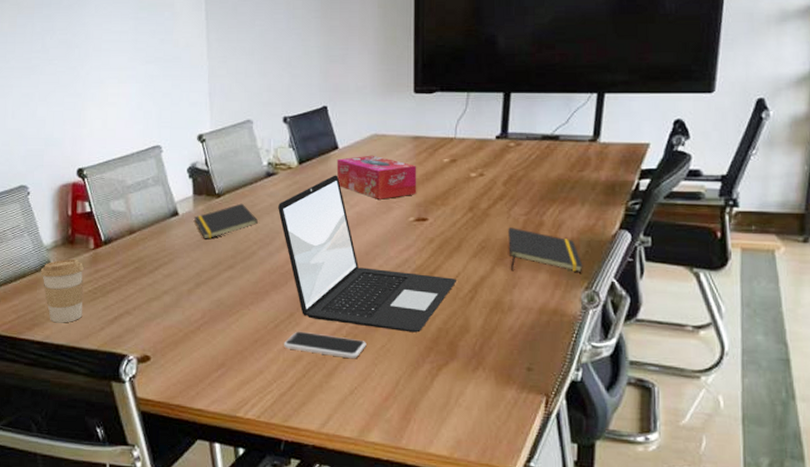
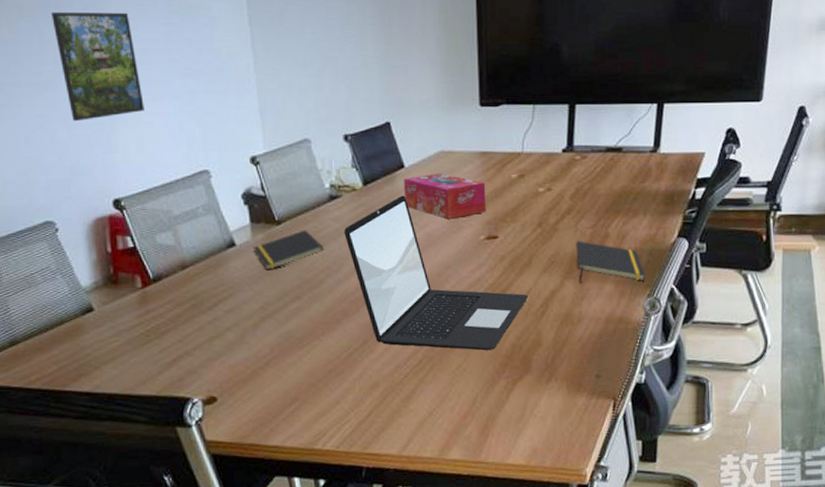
coffee cup: present [40,259,84,323] -> none [81,300,136,371]
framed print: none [44,8,111,101] -> present [52,11,144,122]
smartphone: present [284,331,367,359] -> none [359,358,443,382]

